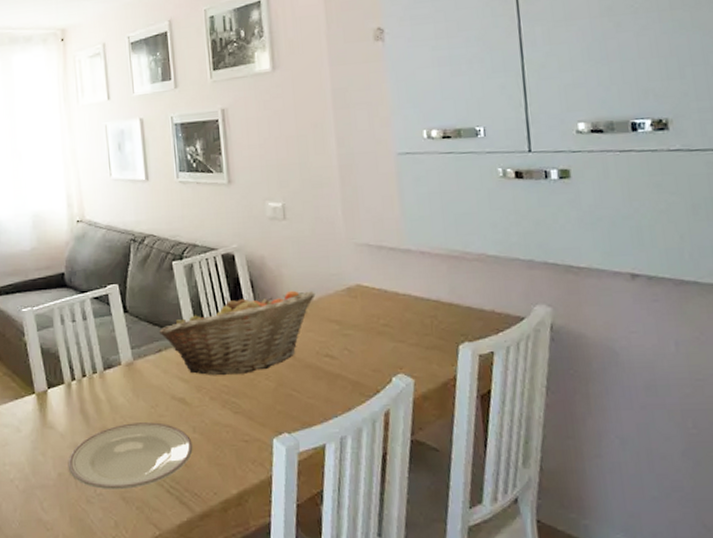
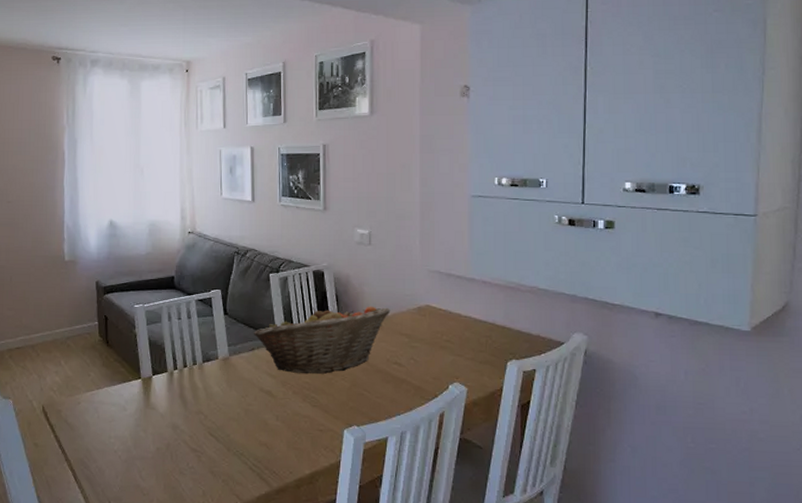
plate: present [68,422,193,490] -> none [165,409,275,465]

